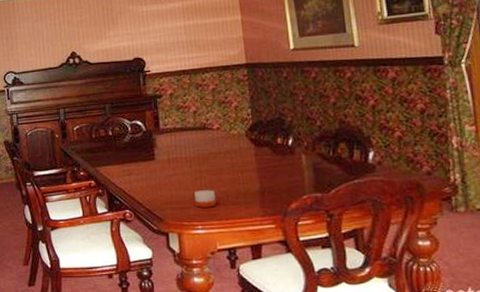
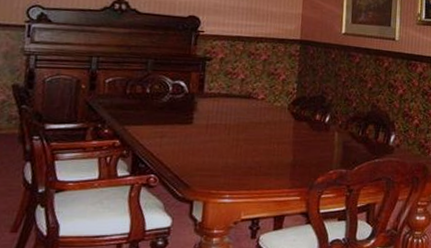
candle: present [195,189,217,208] -> none [227,158,249,177]

